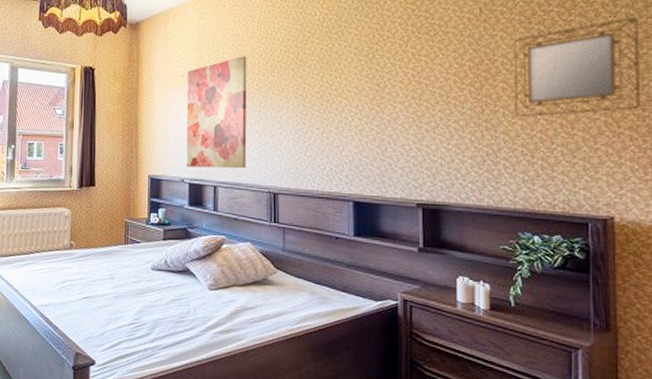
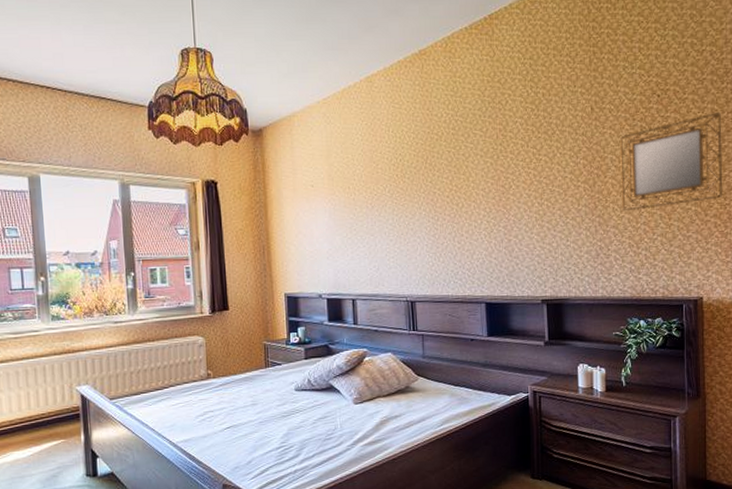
wall art: present [186,56,247,169] -> none [317,162,383,282]

